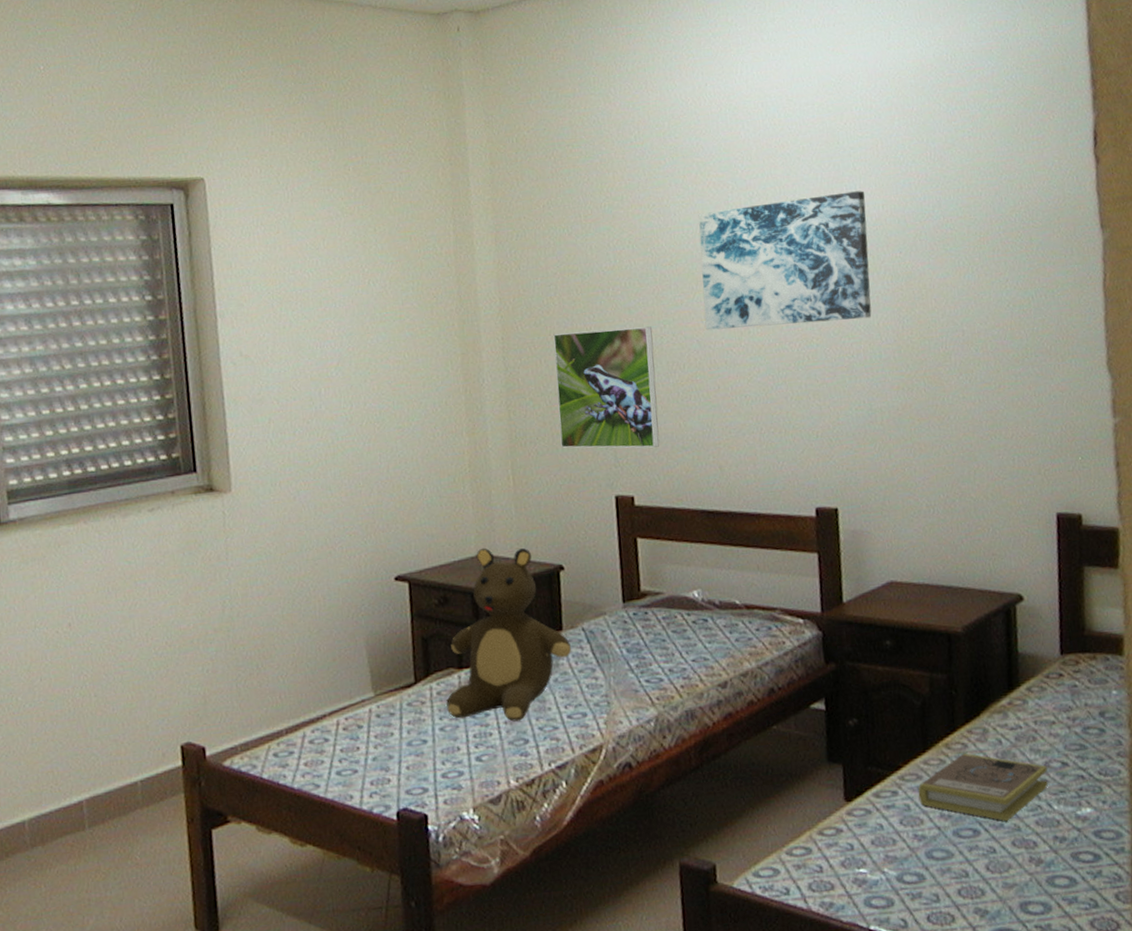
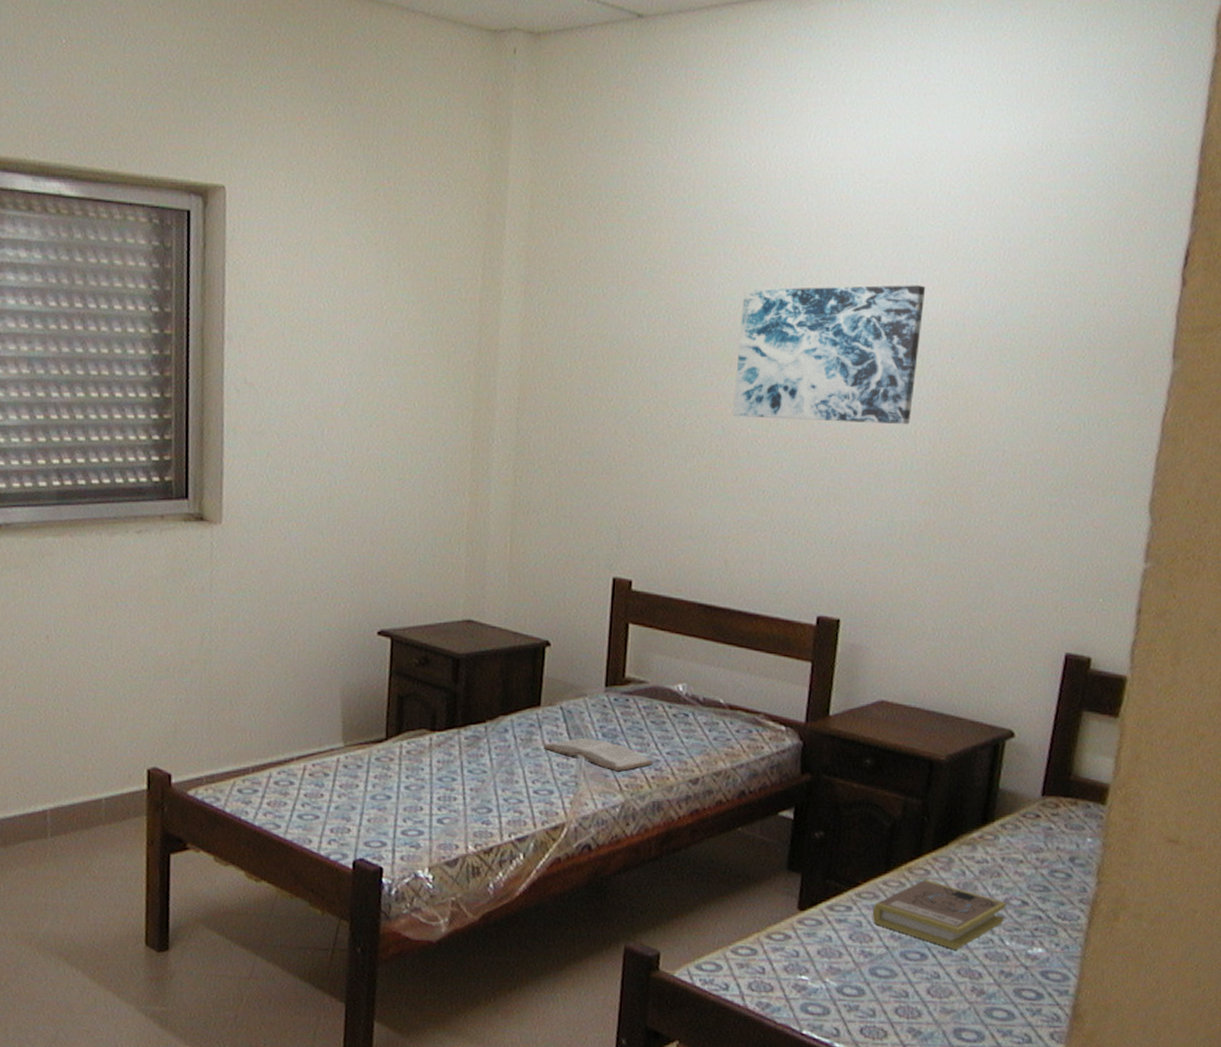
teddy bear: present [446,547,572,722] -> none [415,613,548,790]
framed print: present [553,326,660,449] -> none [564,401,677,533]
book: none [571,655,681,686] -> present [544,737,654,772]

